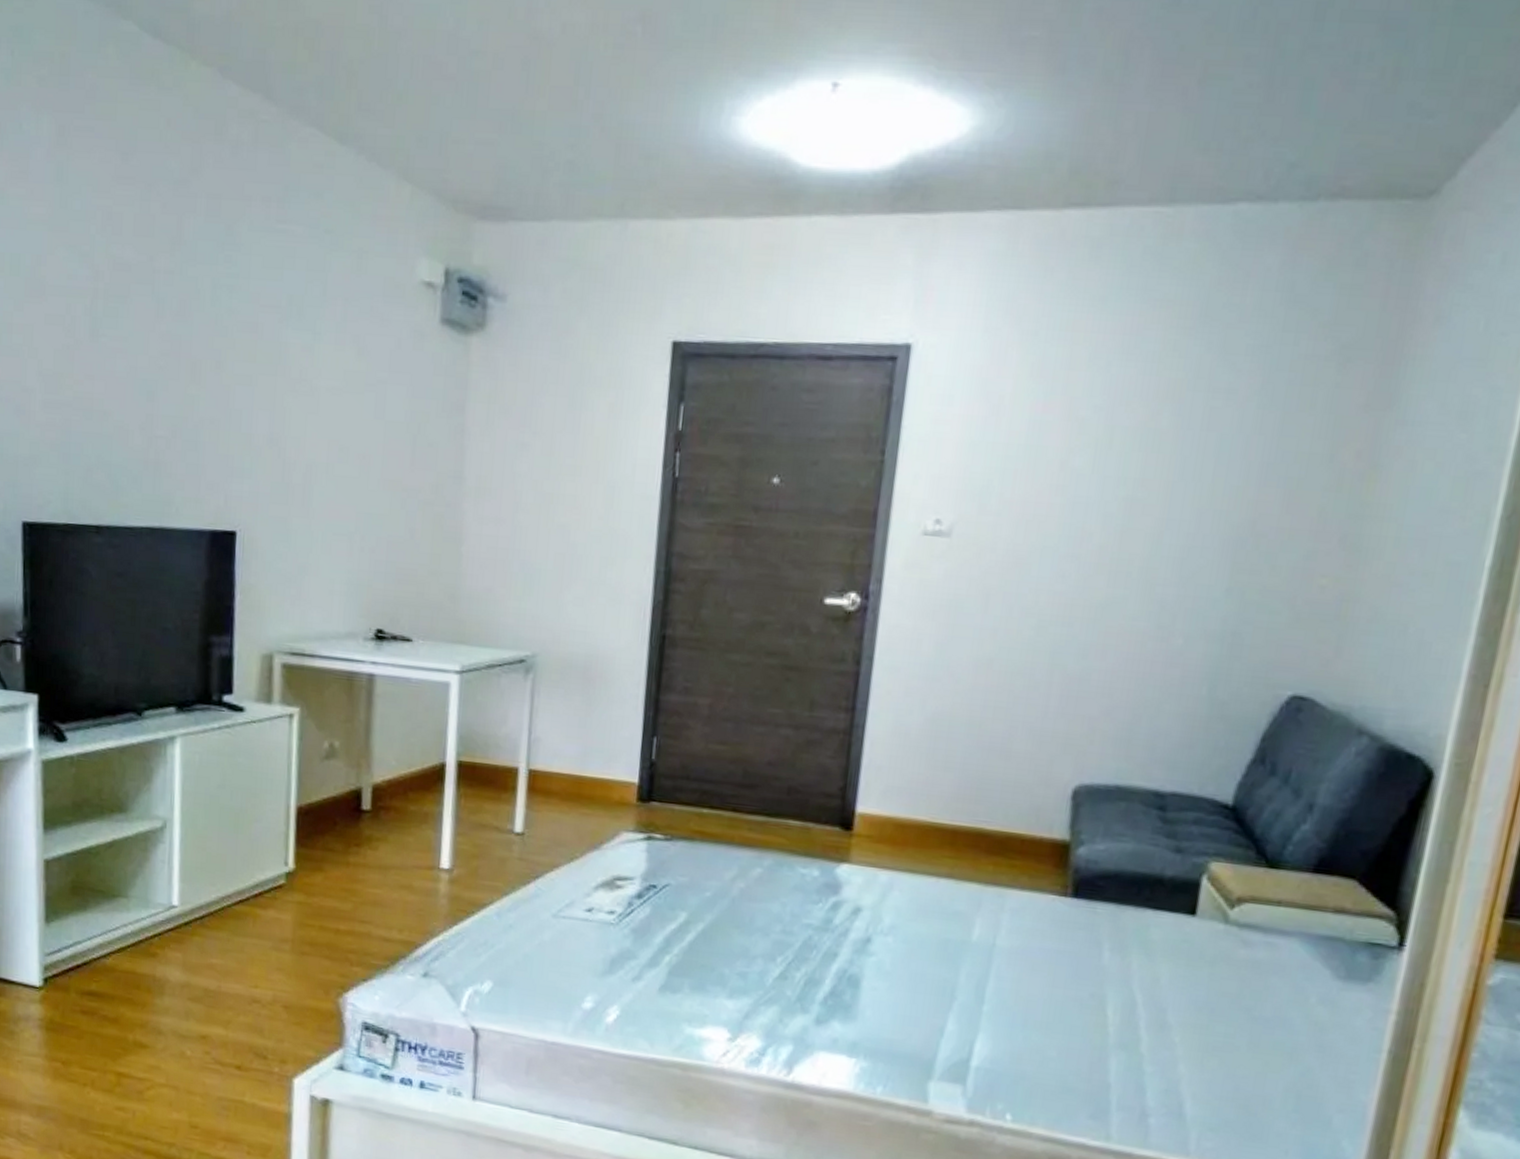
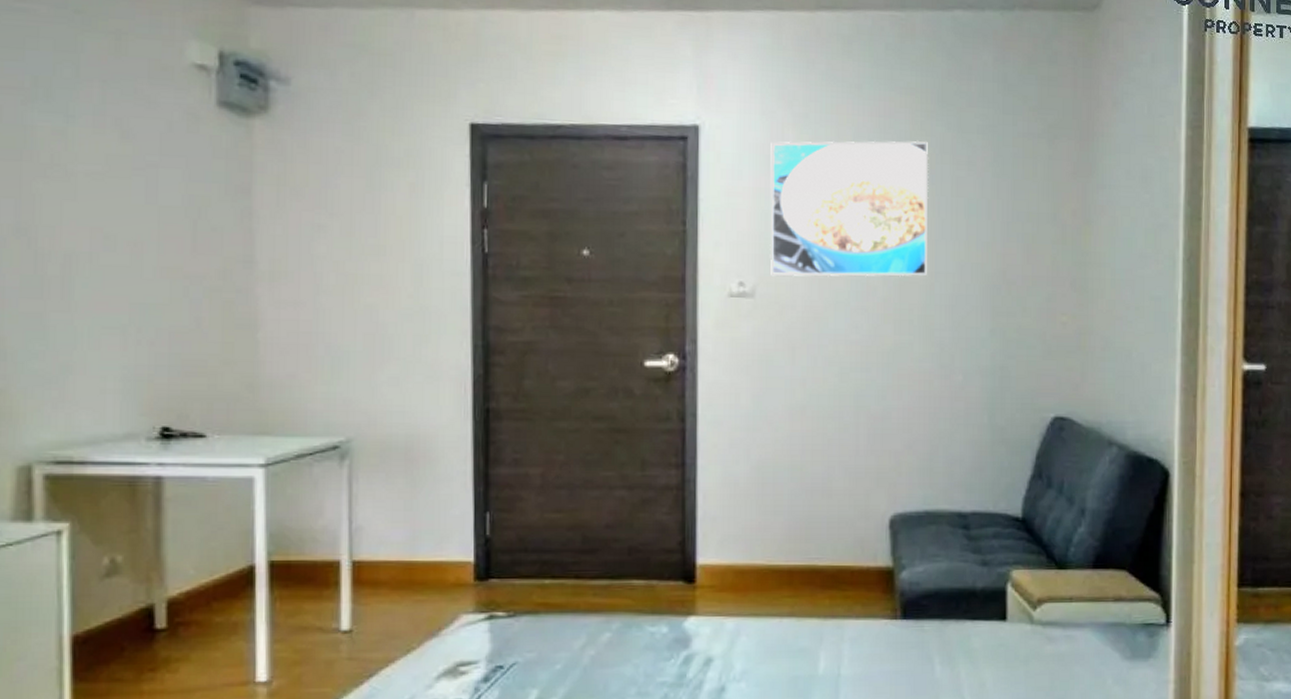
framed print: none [972,363,1180,523] -> present [769,140,929,277]

